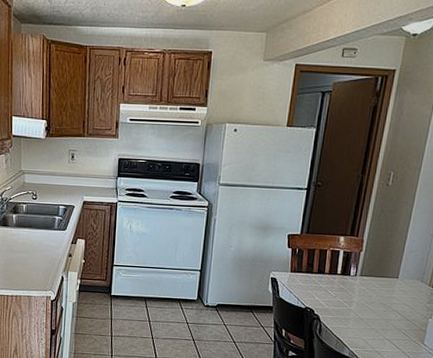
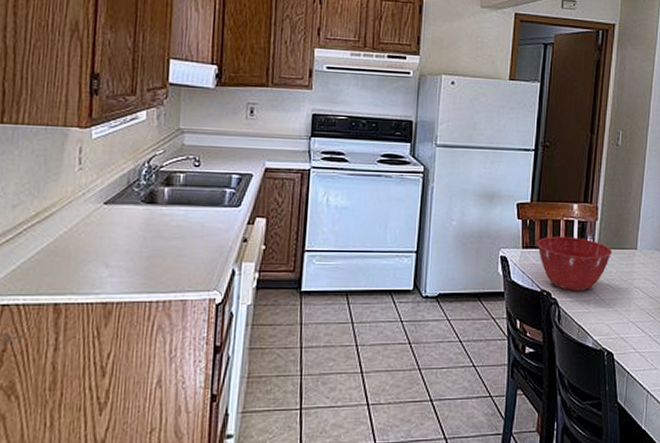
mixing bowl: none [304,263,375,311] -> present [537,236,613,292]

